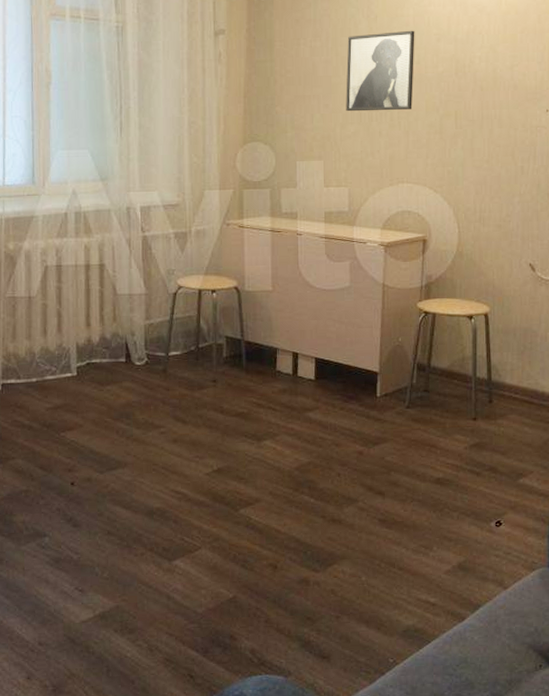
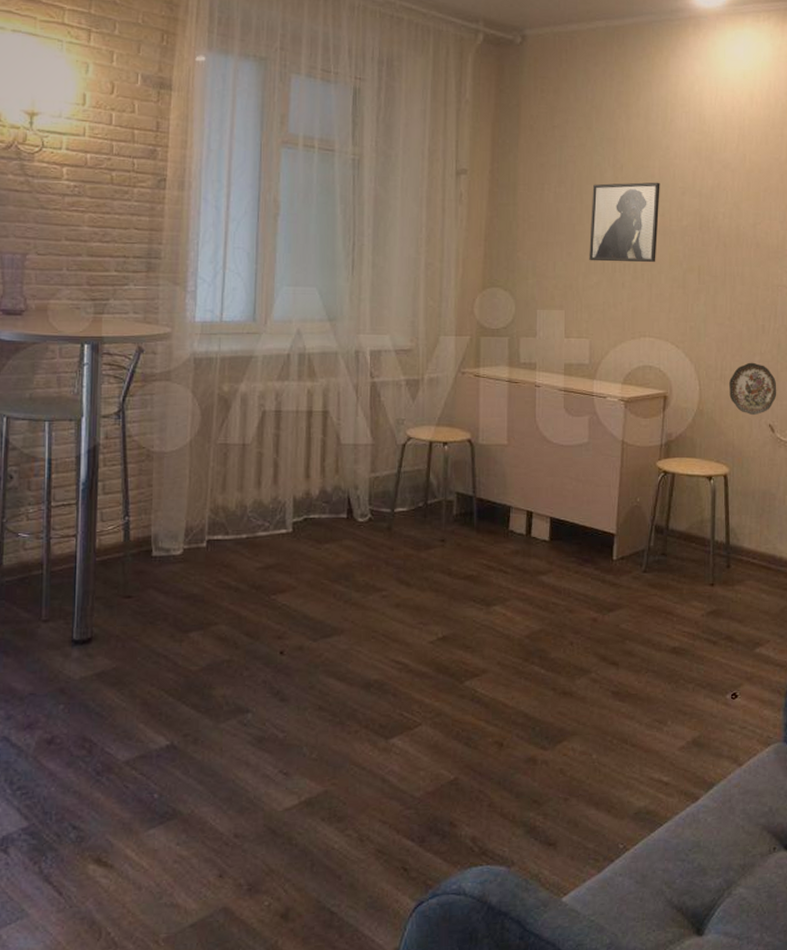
decorative plate: none [487,203,537,256] -> present [728,362,777,416]

